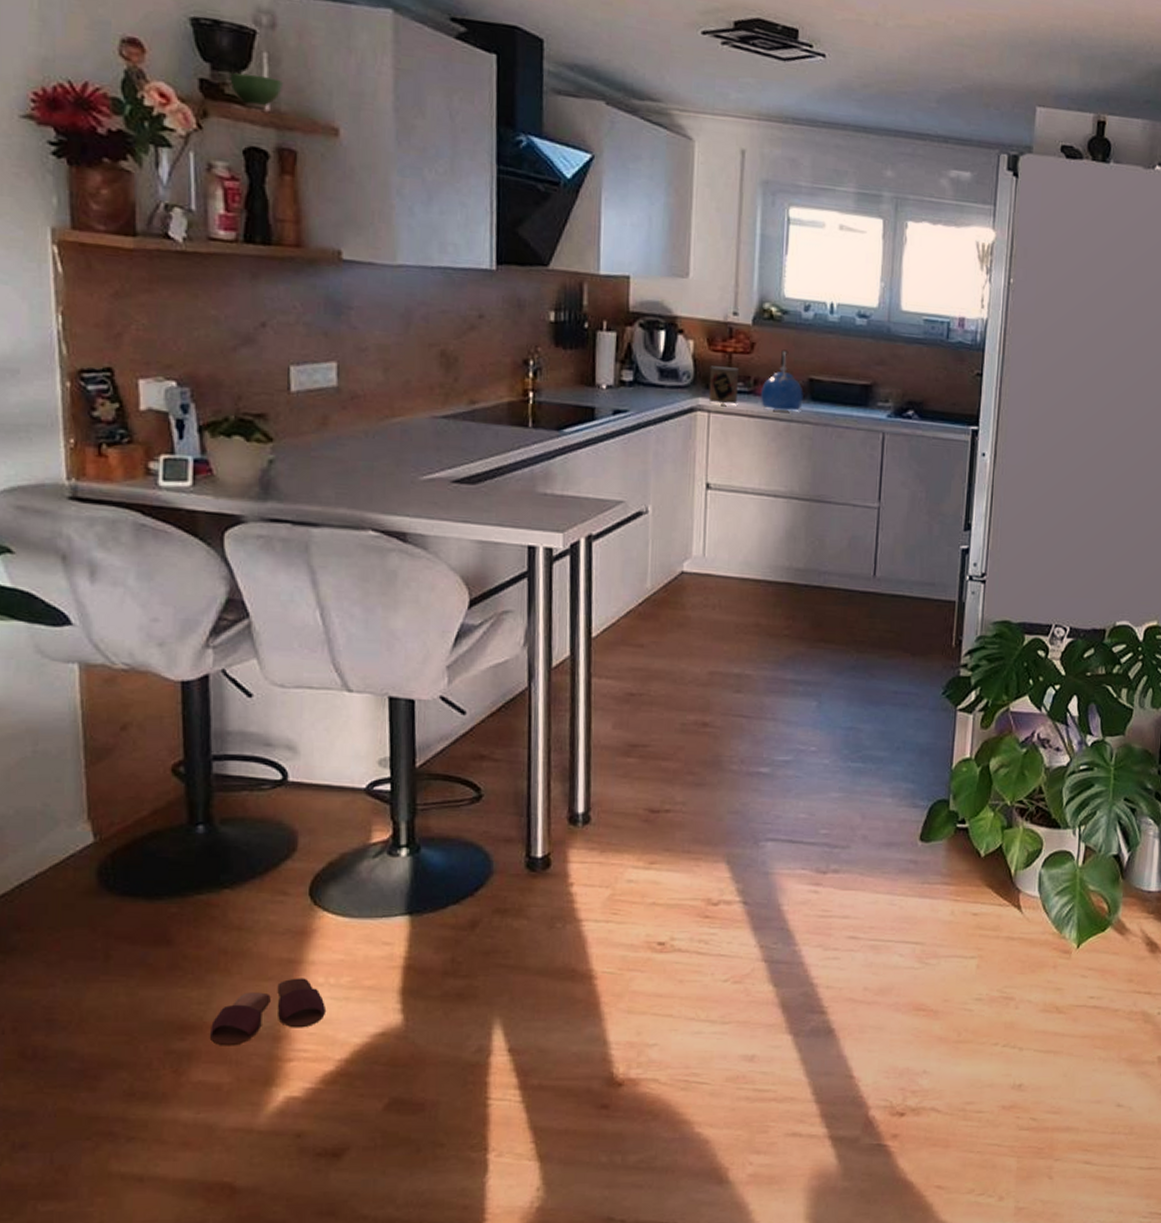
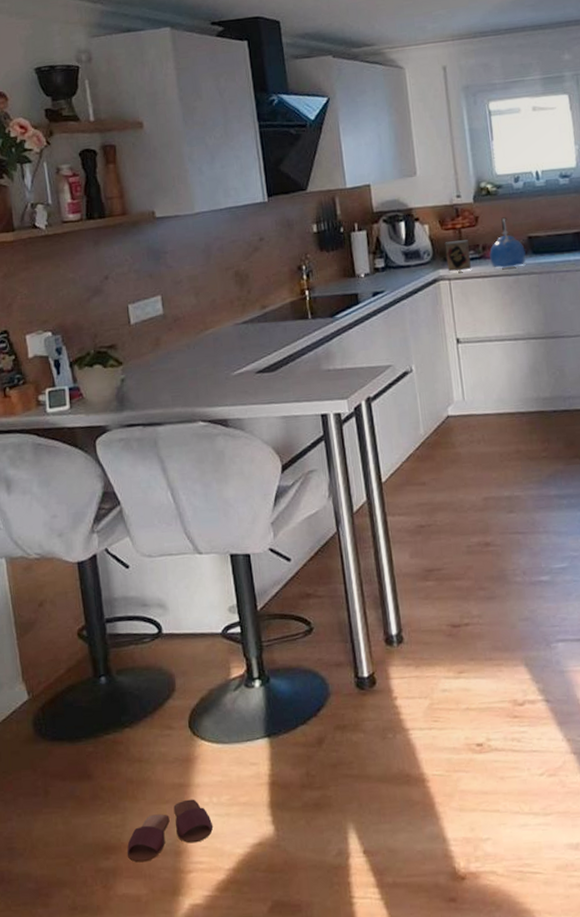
bowl: present [226,73,284,111] -> none [63,96,102,123]

